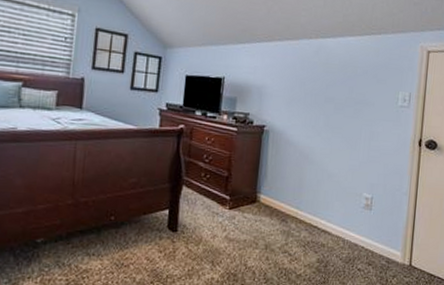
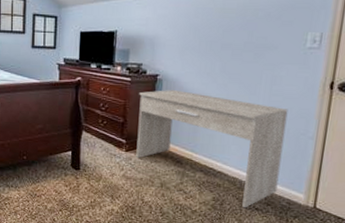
desk: none [240,142,385,270] -> present [136,90,288,209]

